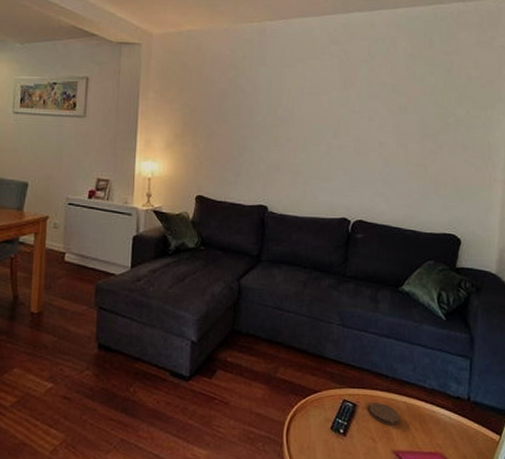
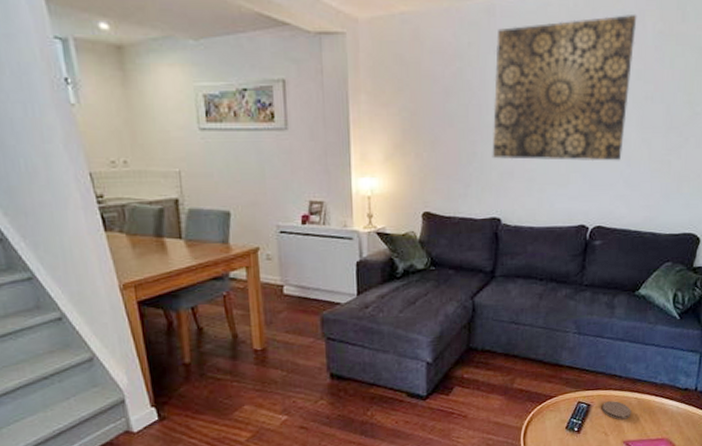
wall art: none [261,39,389,162] -> present [492,14,637,162]

